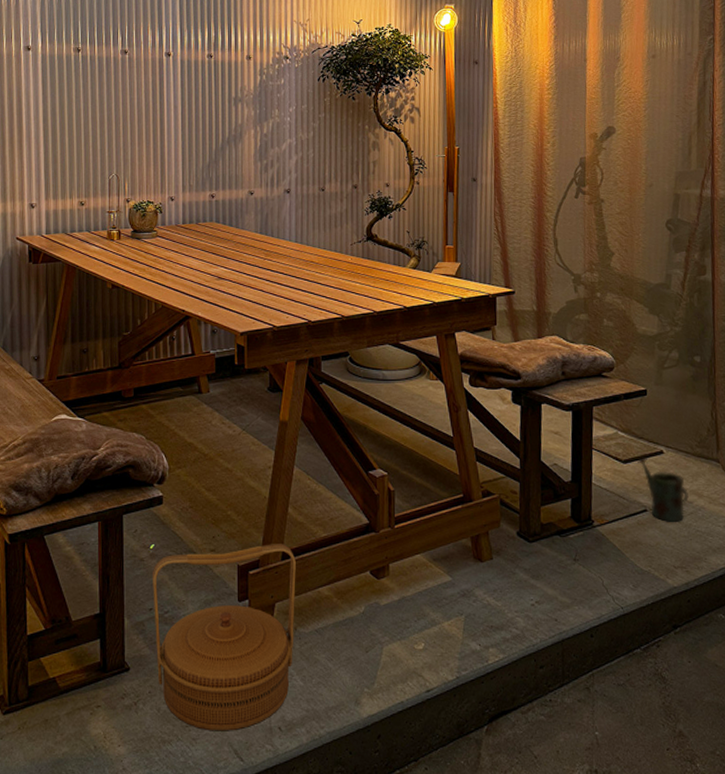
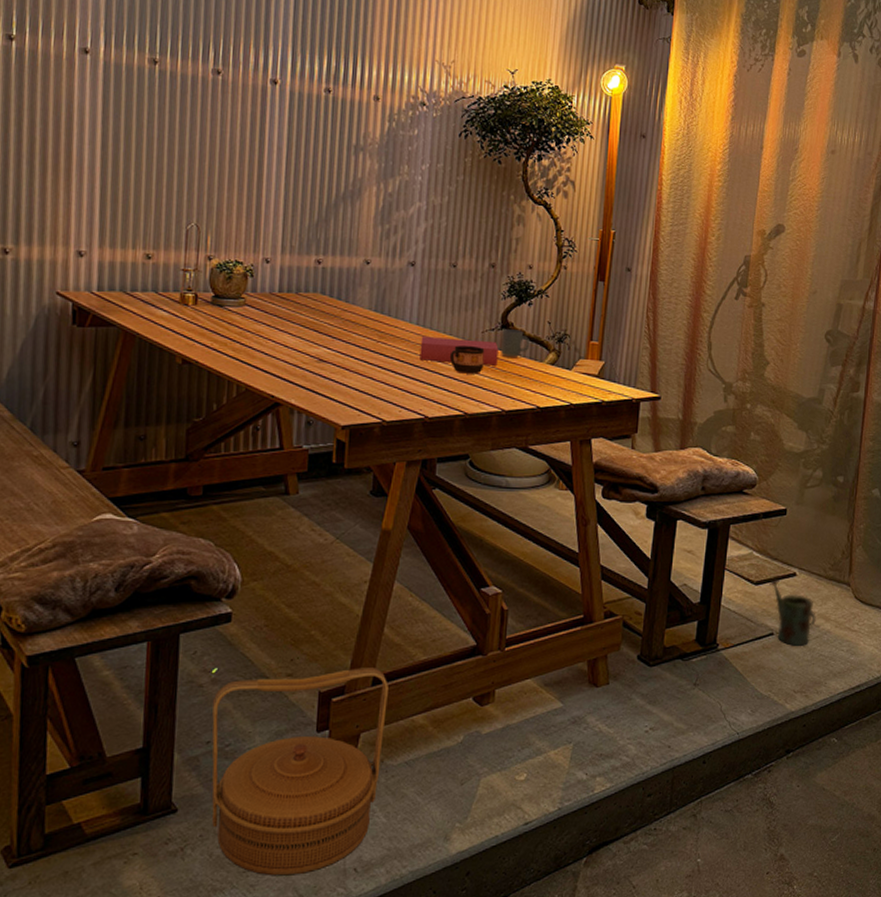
book: none [300,251,366,273] -> present [419,337,499,366]
cup: none [325,257,355,281] -> present [449,345,485,374]
mug: none [368,240,393,265] -> present [501,329,530,358]

